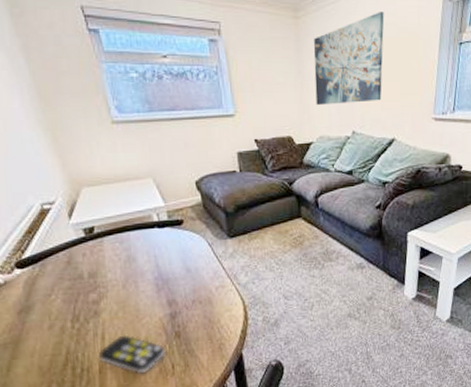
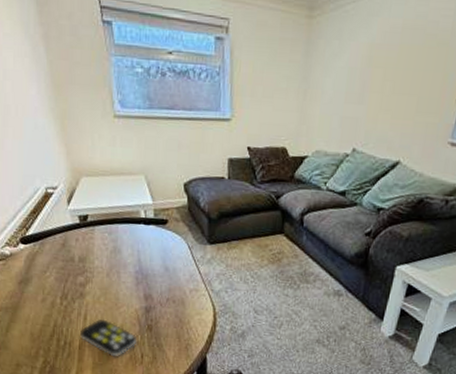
wall art: present [313,12,385,105] -> none [317,14,413,118]

